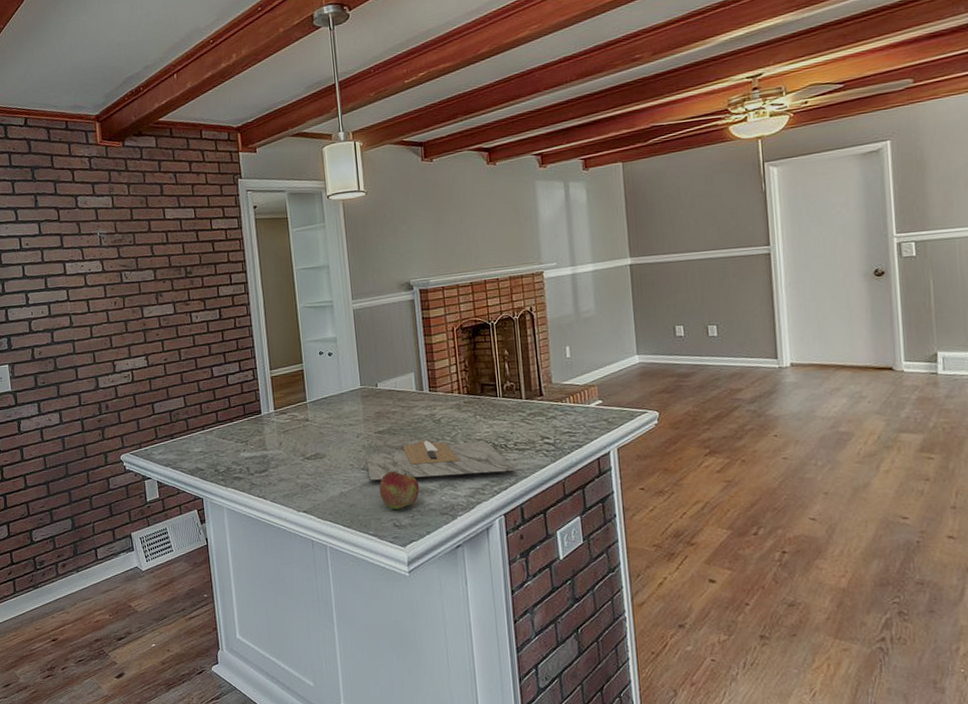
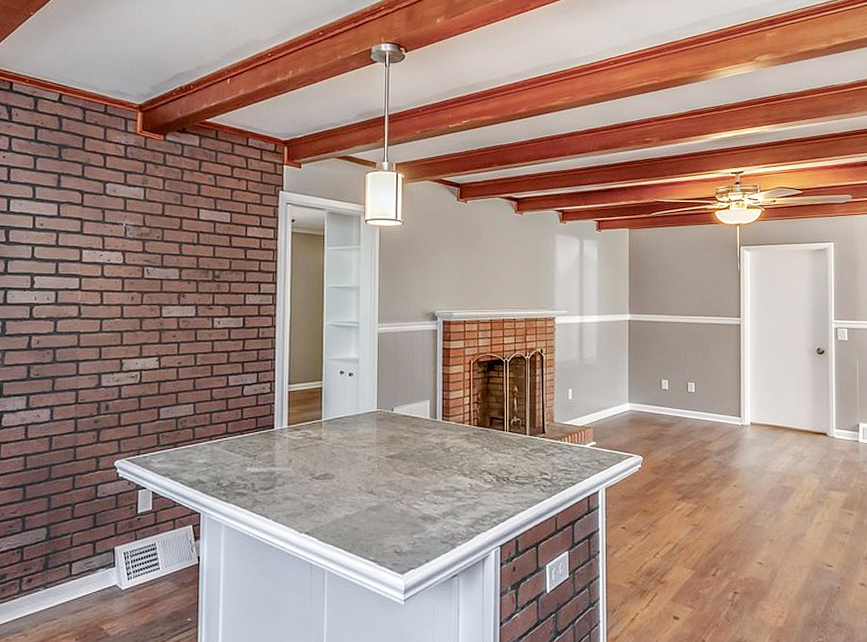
cutting board: present [365,440,517,481] -> none [373,467,516,505]
fruit: present [379,471,420,510] -> none [384,496,424,536]

